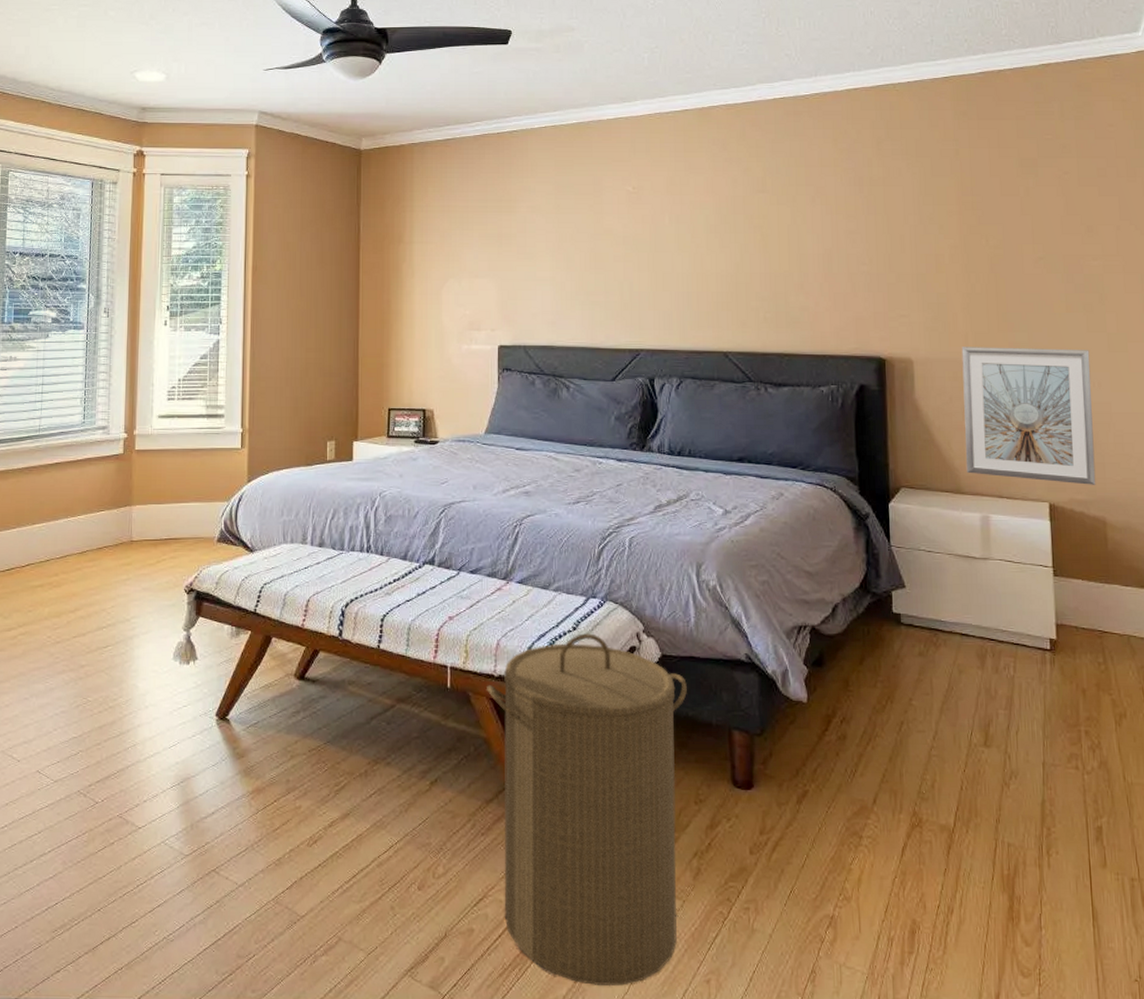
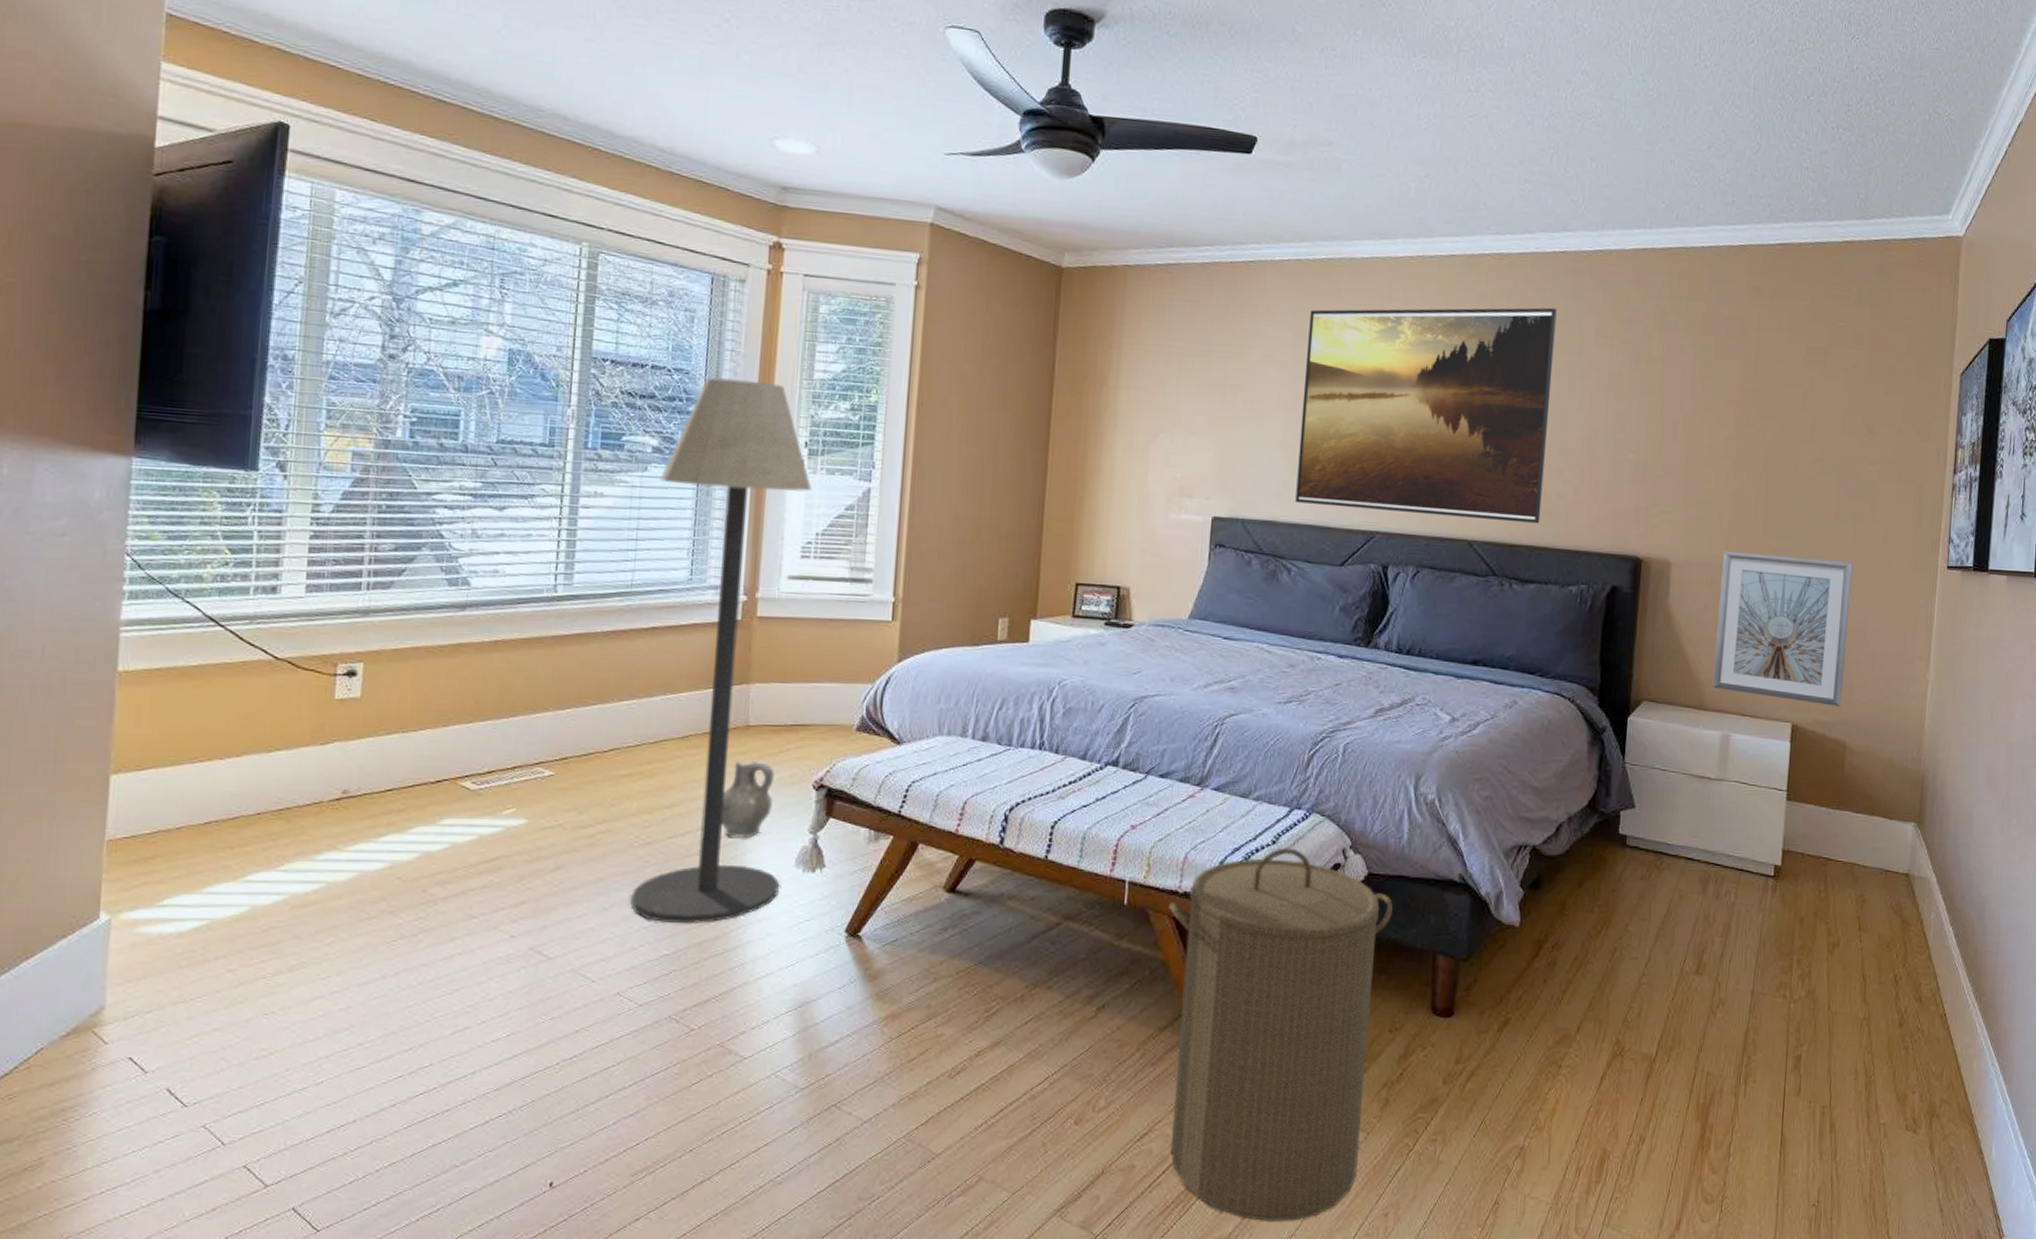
floor lamp: none [45,260,174,711] -> present [629,377,812,925]
ceramic jug: none [113,571,154,637] -> present [720,761,774,839]
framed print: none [567,146,787,333] -> present [1295,307,1557,524]

